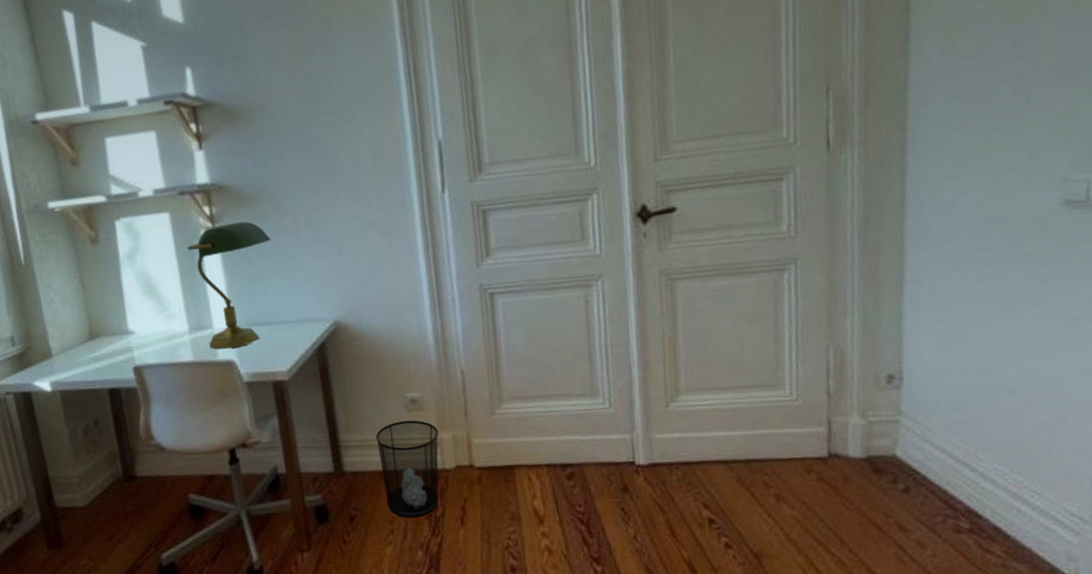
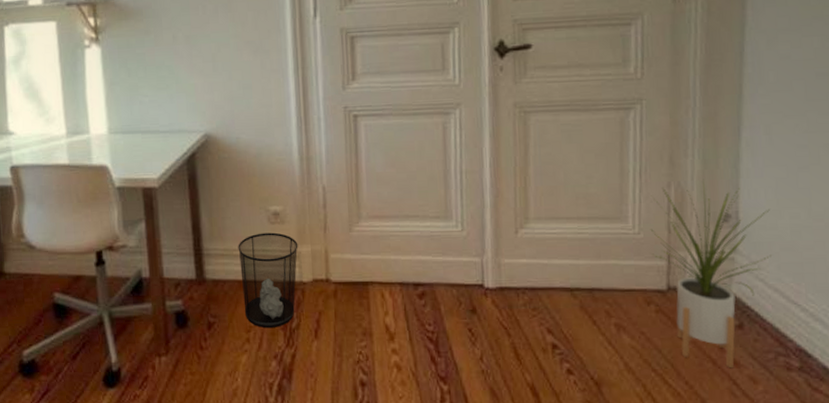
desk lamp: present [187,221,271,350] -> none [71,34,150,155]
house plant: none [808,339,938,534] -> present [650,179,771,369]

